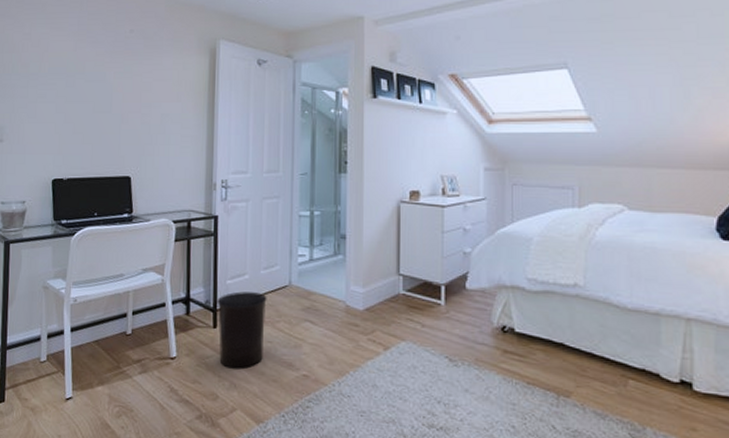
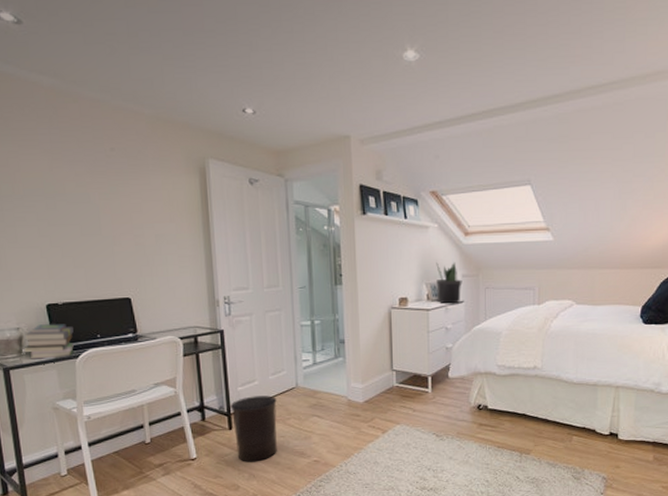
books: none [26,199,73,235] -> present [24,324,74,359]
planter: none [454,153,485,201] -> present [436,262,462,304]

